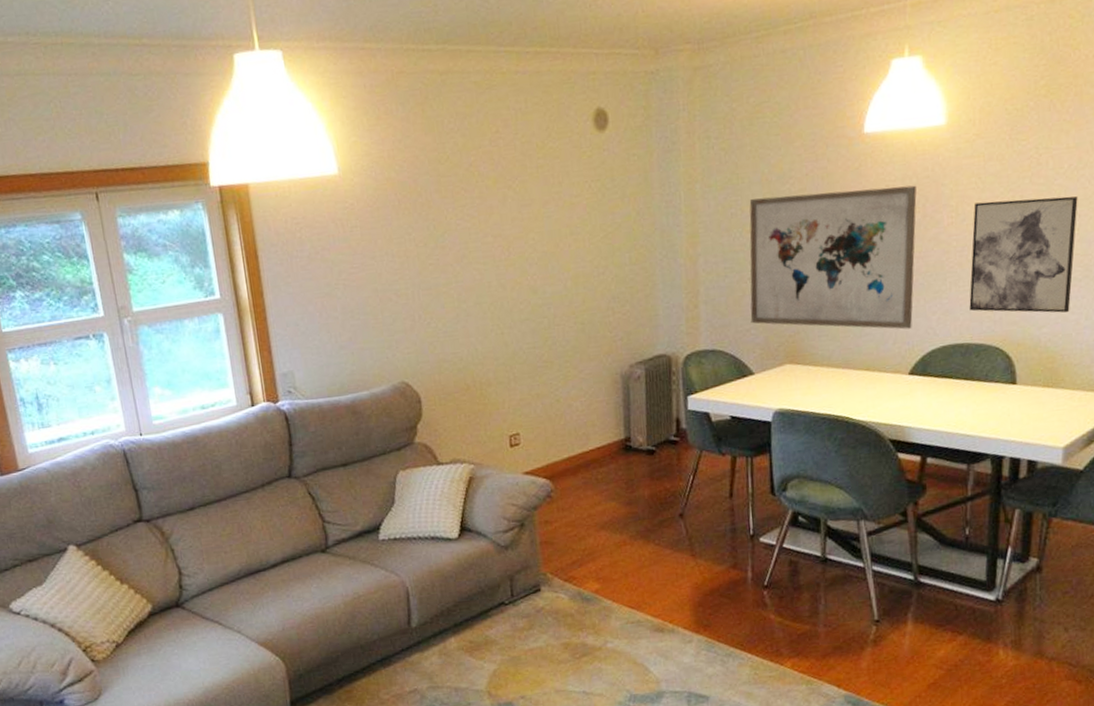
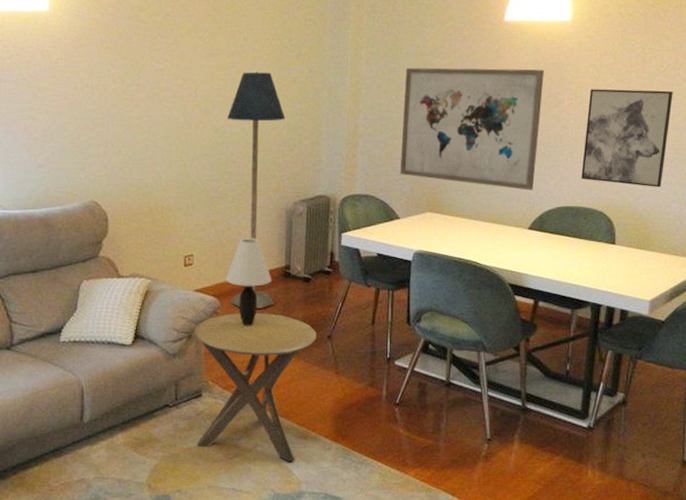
side table: none [526,493,667,658] -> present [194,313,316,461]
floor lamp: none [546,219,615,489] -> present [226,71,286,309]
table lamp: none [558,409,611,510] -> present [226,238,272,326]

